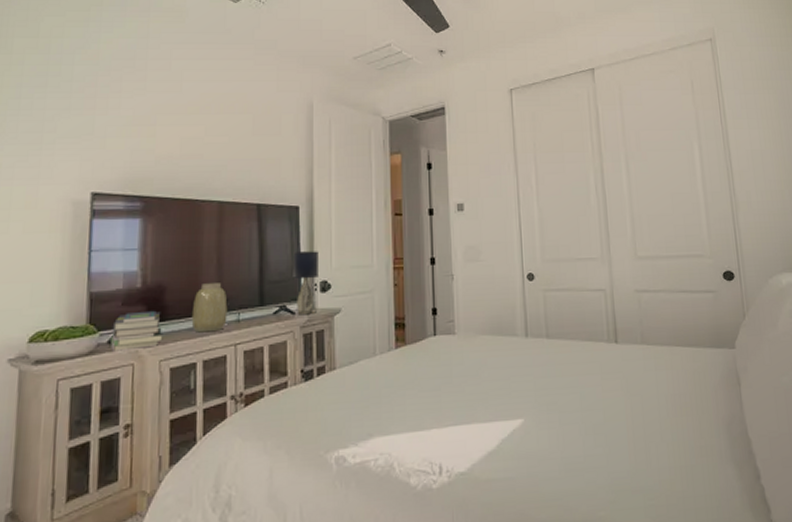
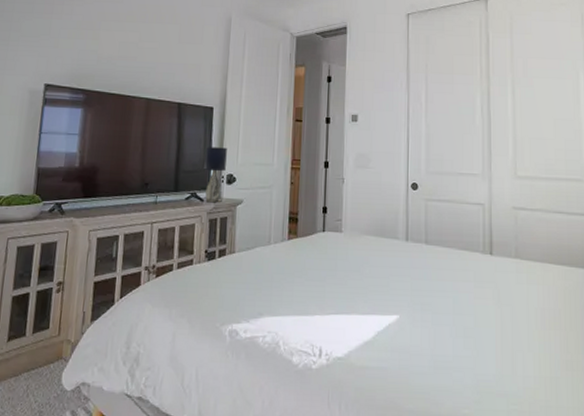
books: present [111,310,162,353] -> none [51,187,93,220]
vase: present [191,283,228,333] -> none [117,168,148,211]

